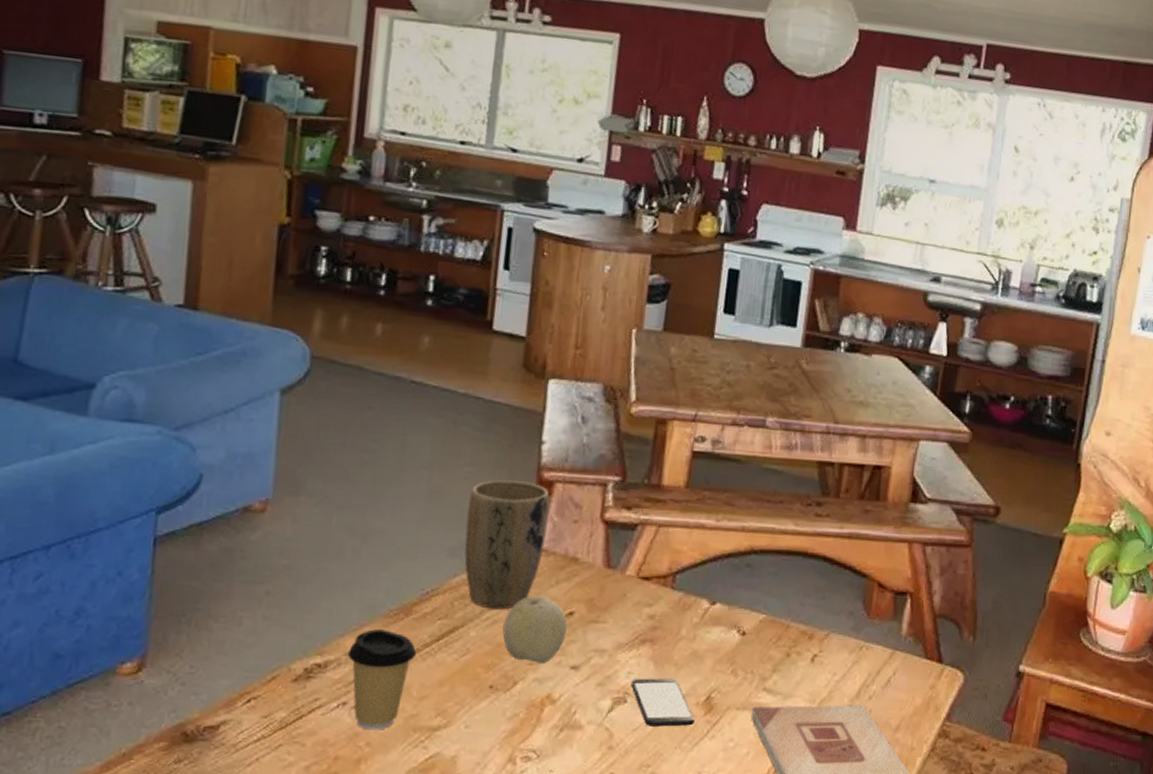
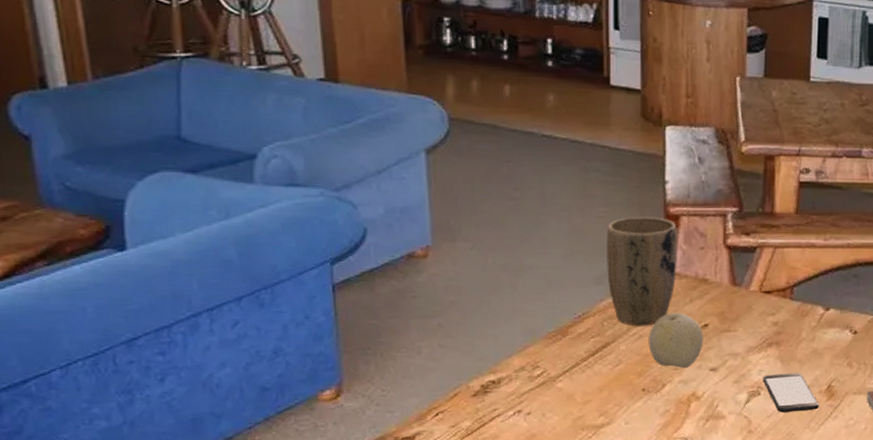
coffee cup: present [347,629,416,730] -> none [516,349,575,431]

